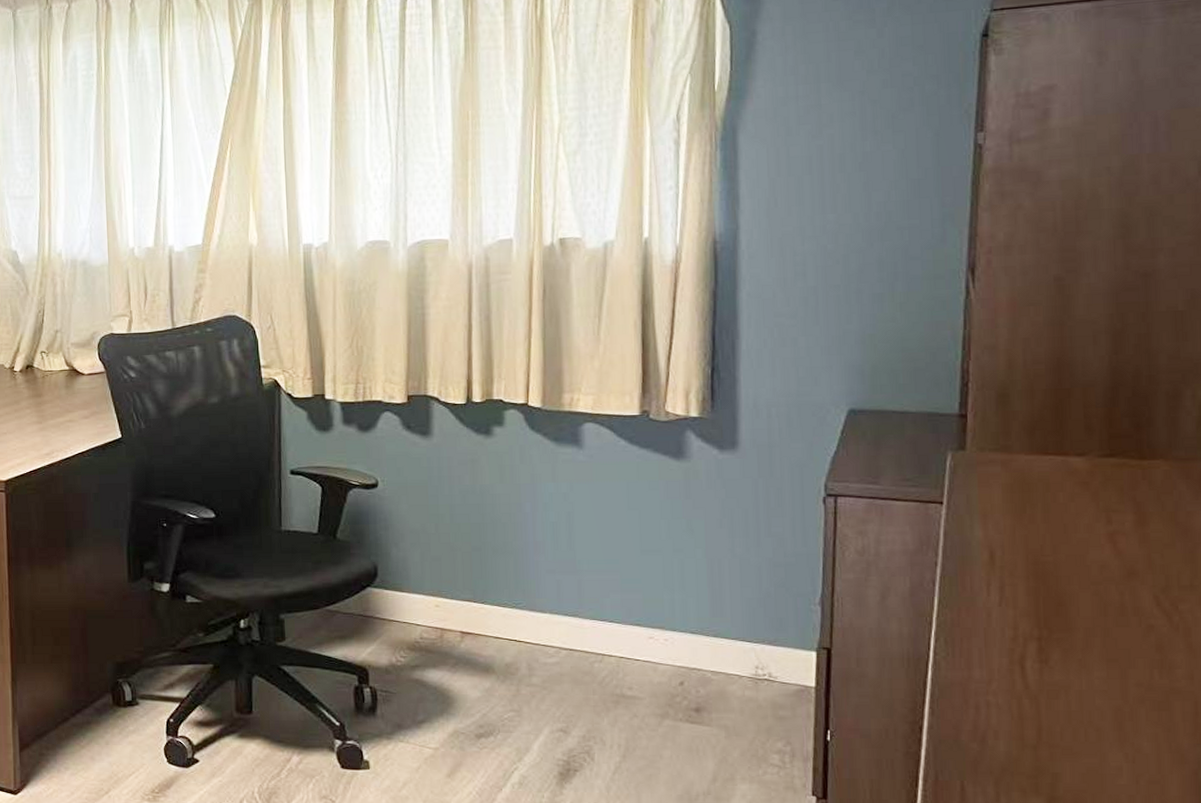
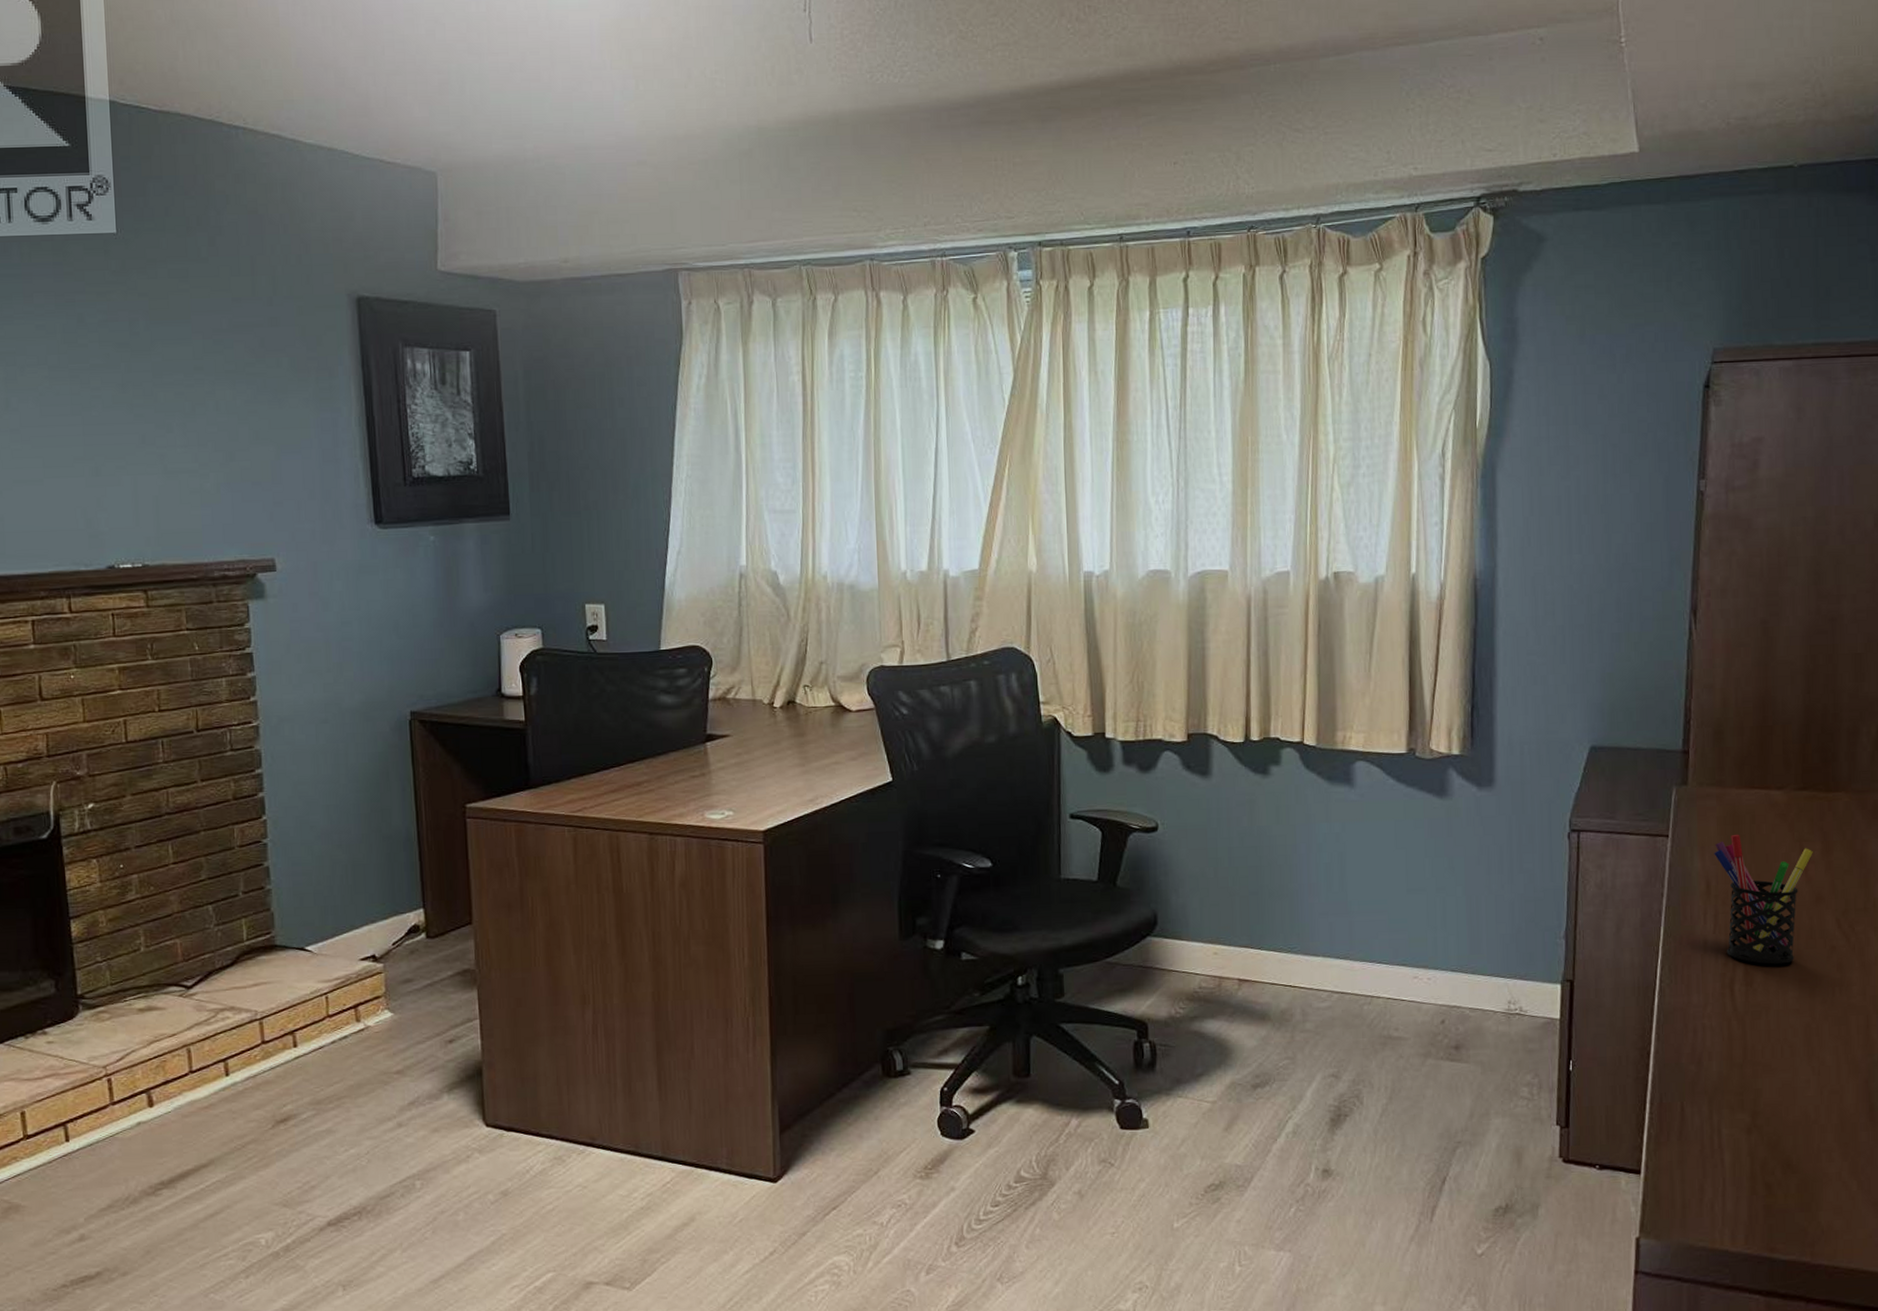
pen holder: none [999,503,1124,642] -> present [1714,835,1813,965]

